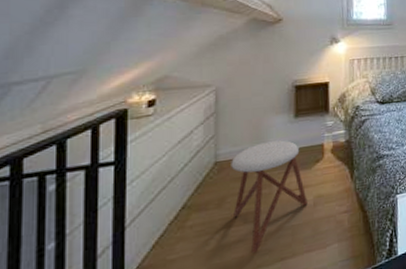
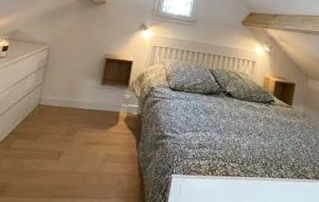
stool: present [231,140,308,254] -> none [44,98,101,185]

